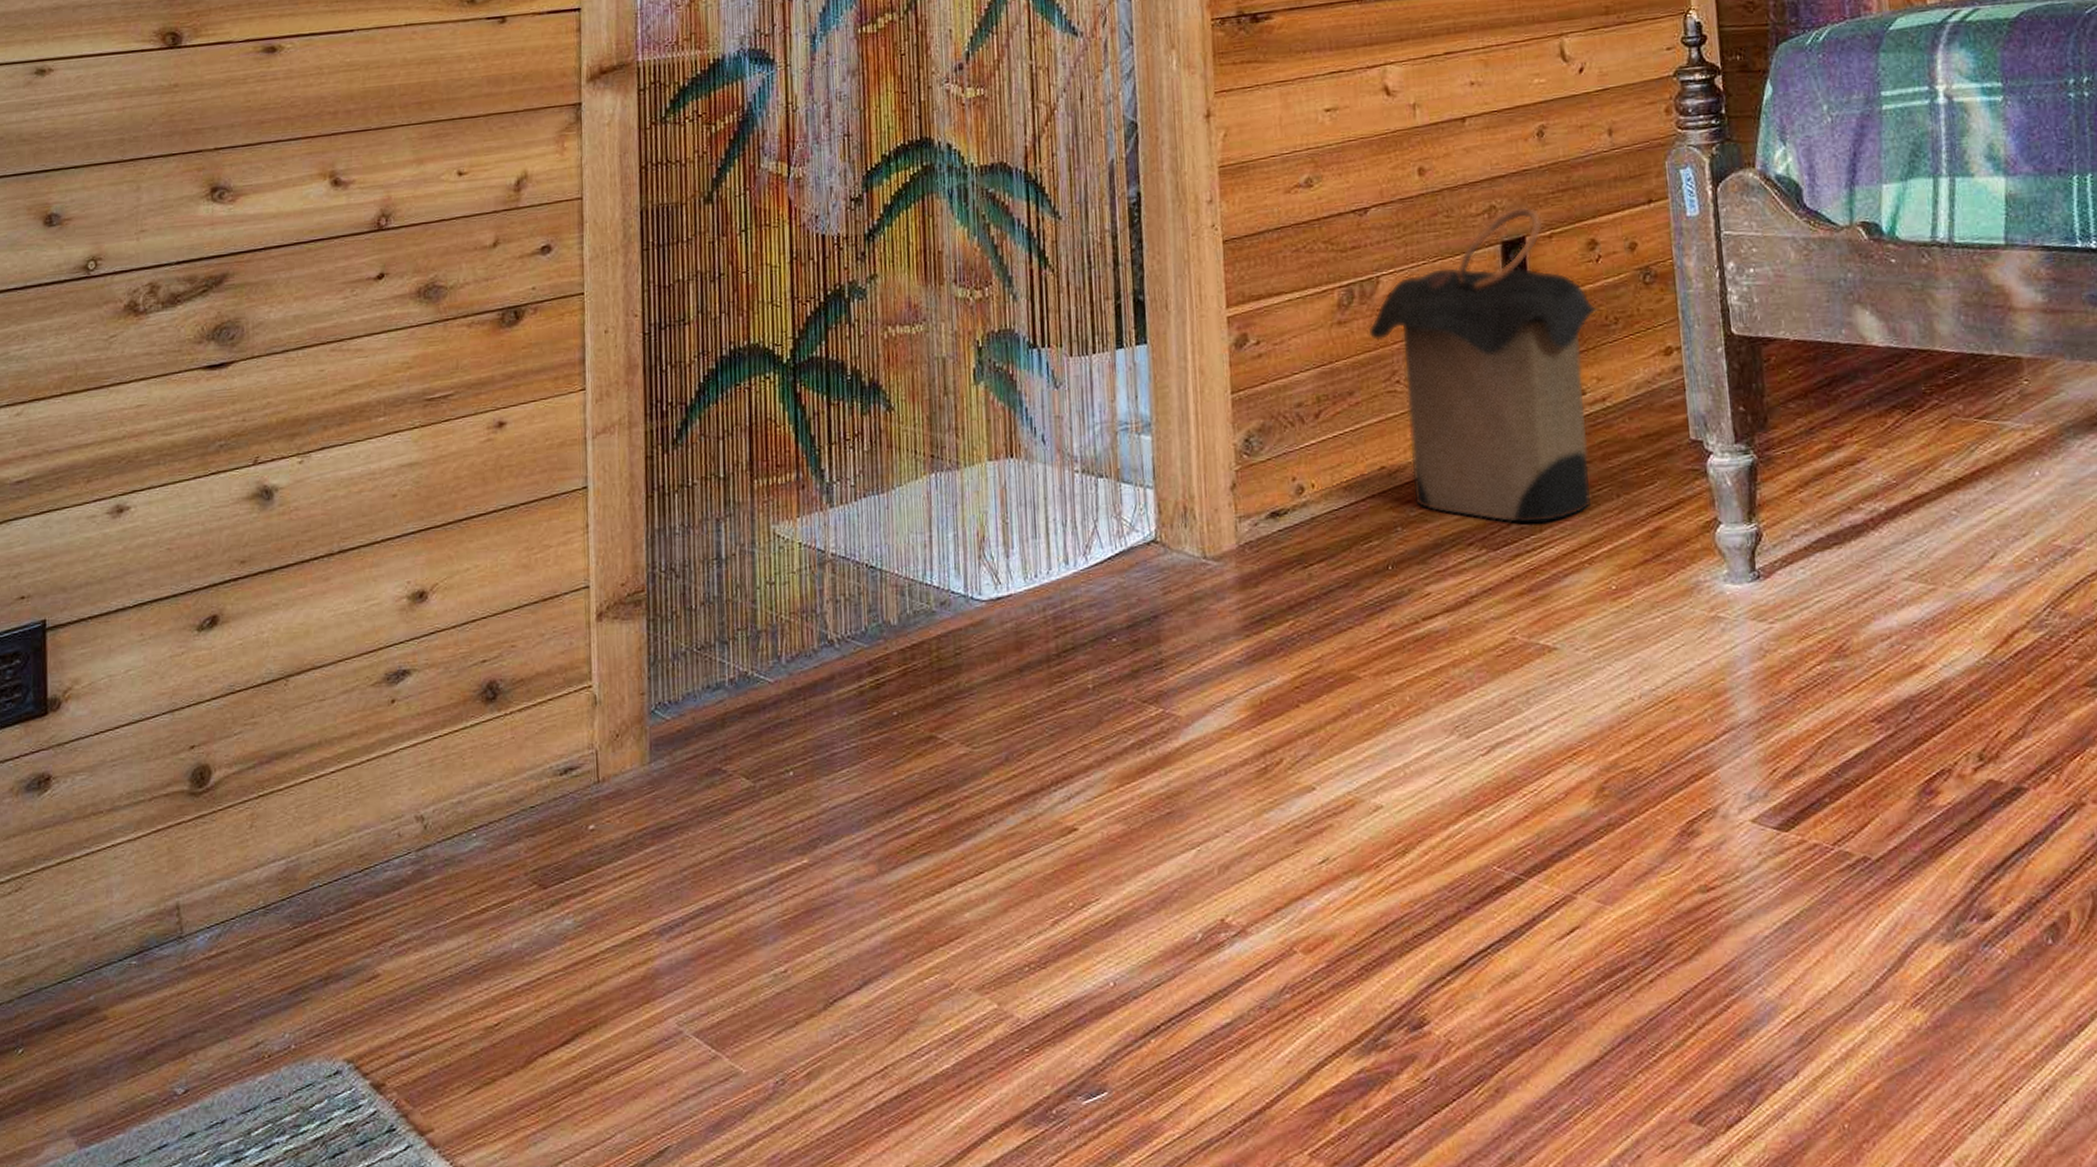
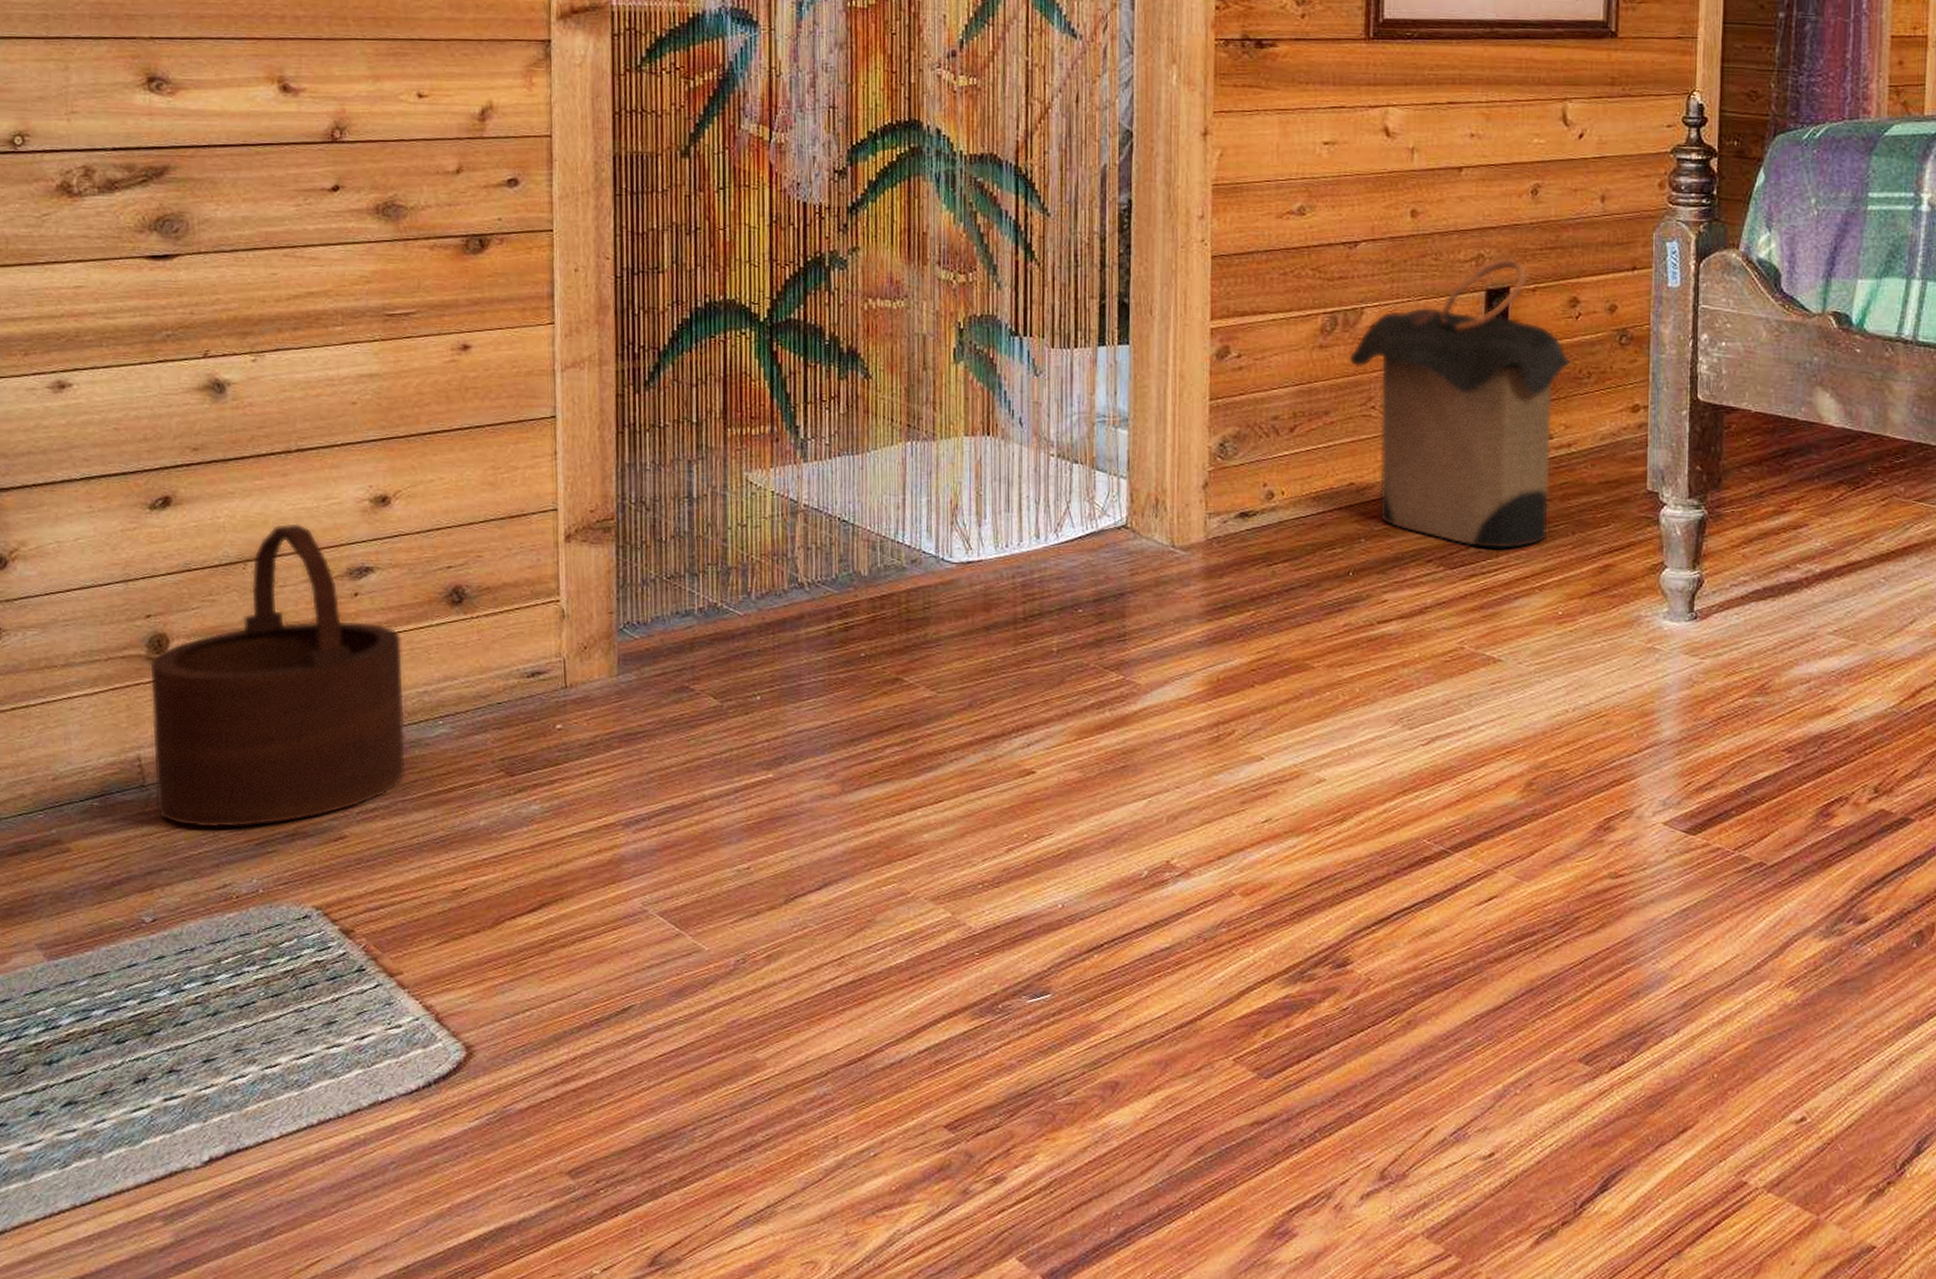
wooden bucket: none [191,629,440,979] -> present [149,522,407,828]

